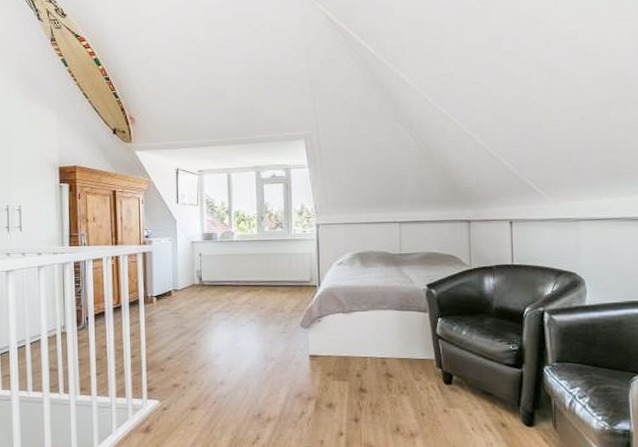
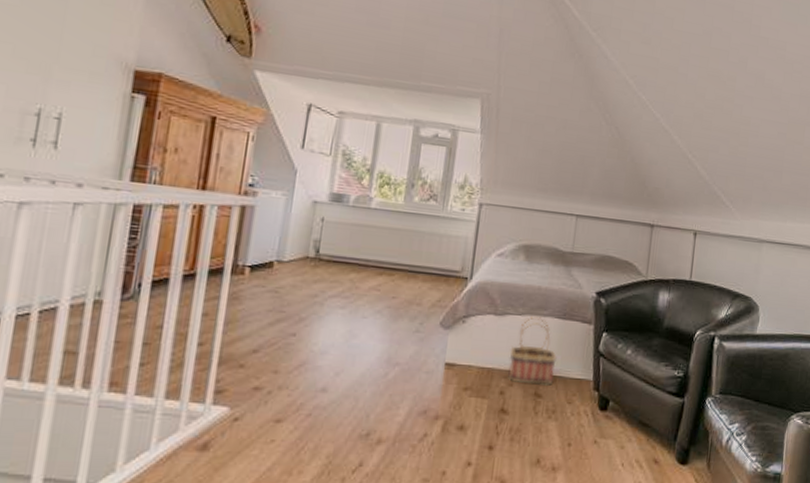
basket: none [360,311,401,367] -> present [508,316,557,385]

